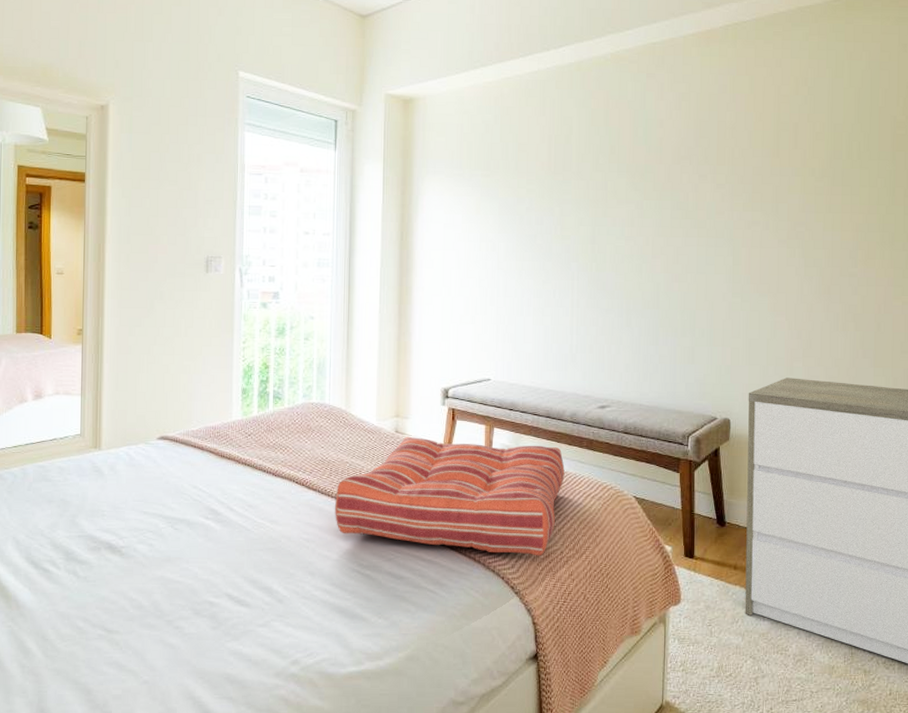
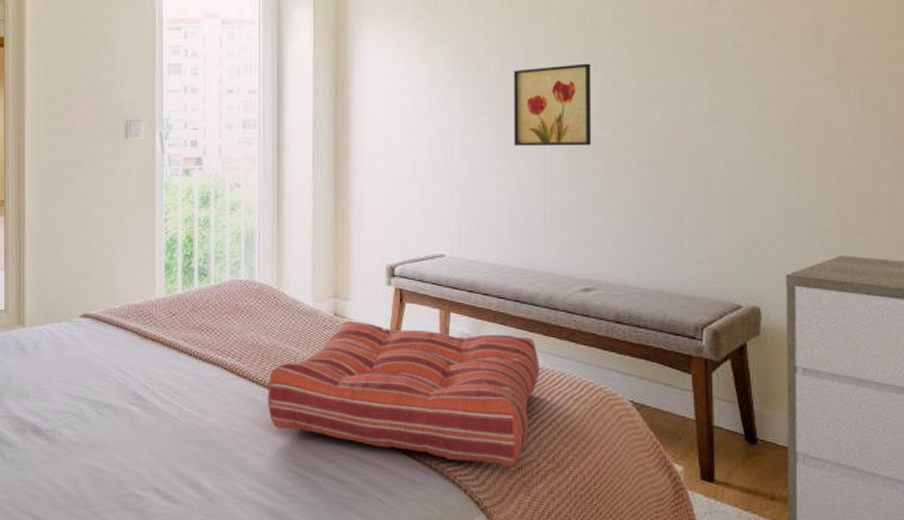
wall art: none [548,221,610,289] -> present [513,63,592,146]

